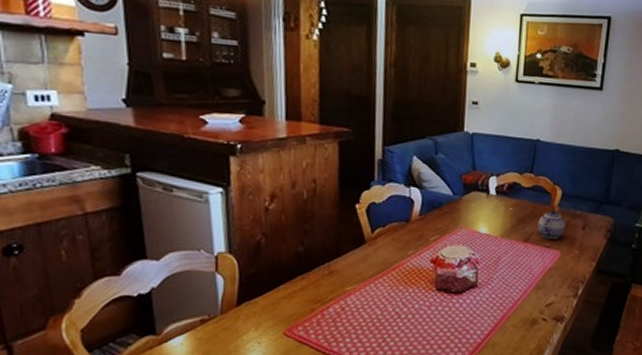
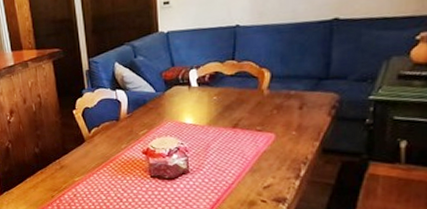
teapot: present [537,210,565,239] -> none [246,94,278,123]

